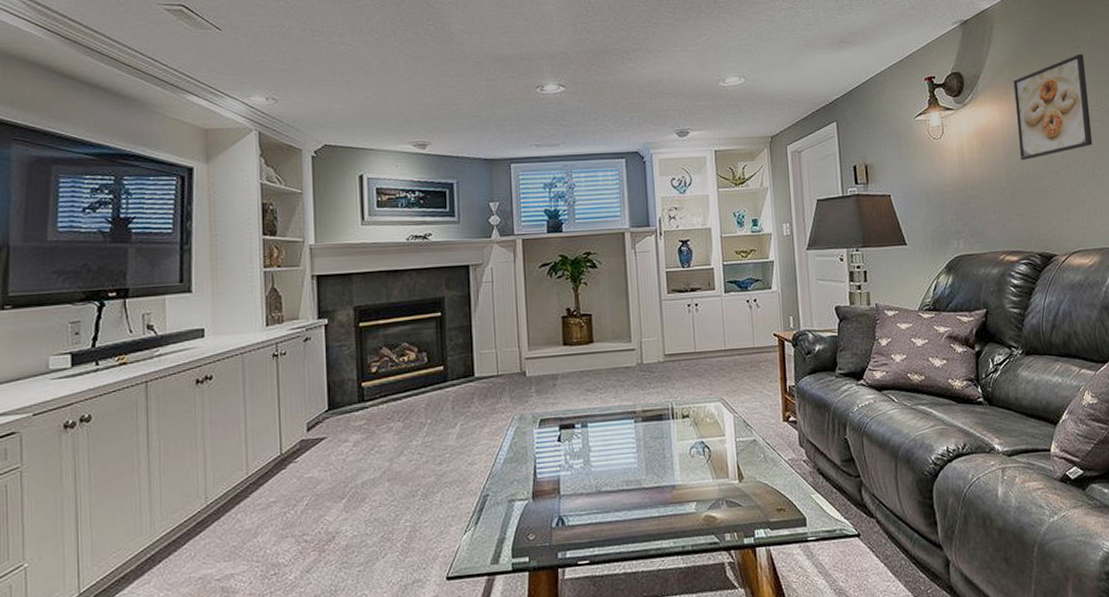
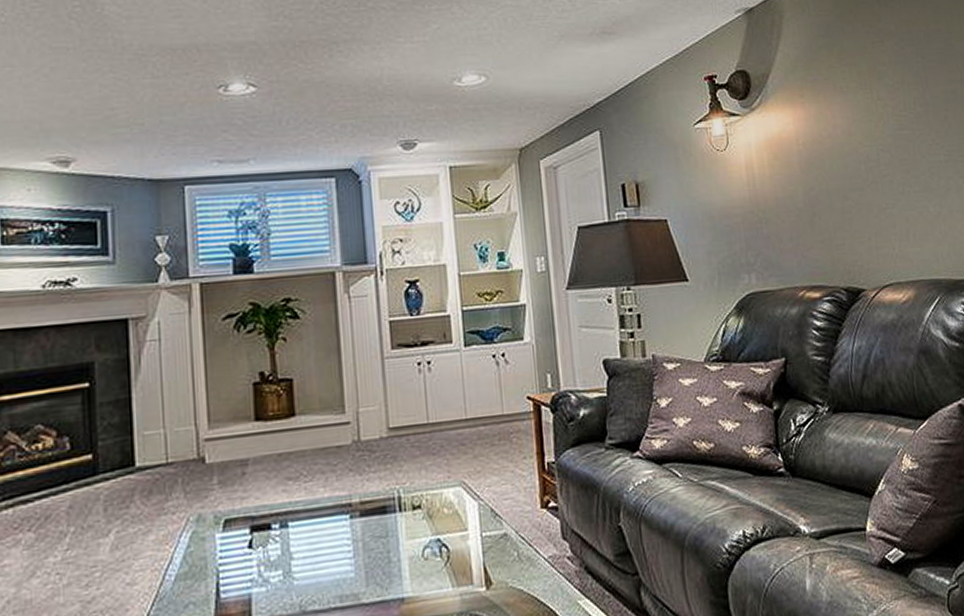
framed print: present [1013,53,1093,160] -> none [808,48,902,176]

